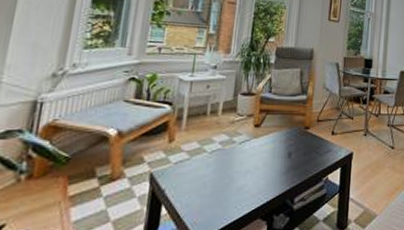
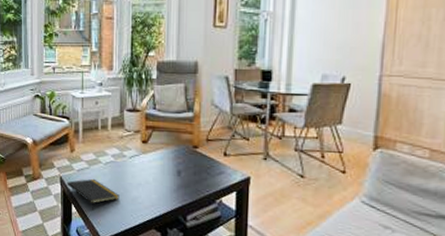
notepad: none [158,170,224,209] -> present [67,178,120,211]

